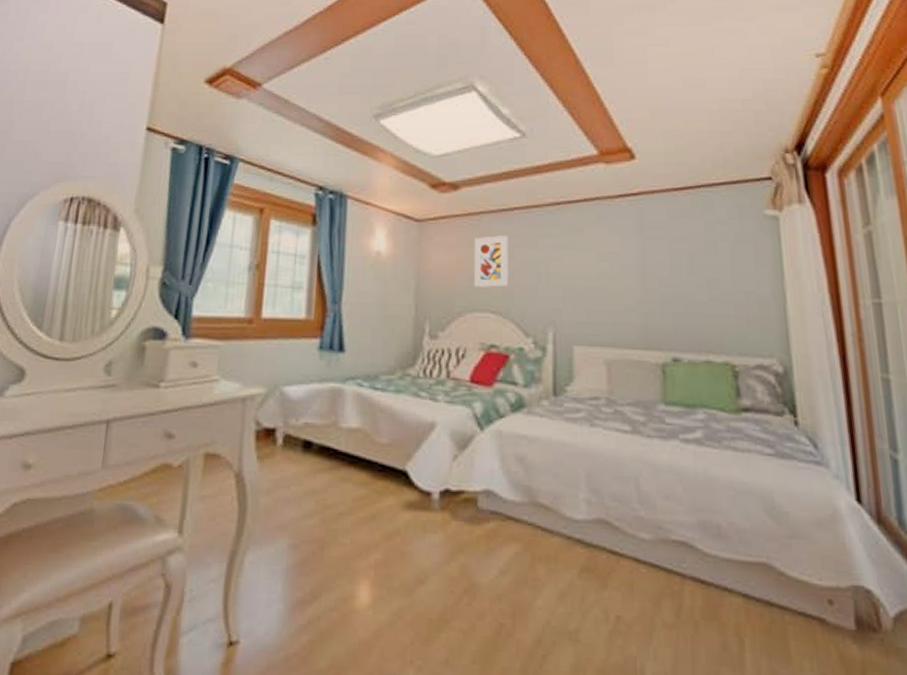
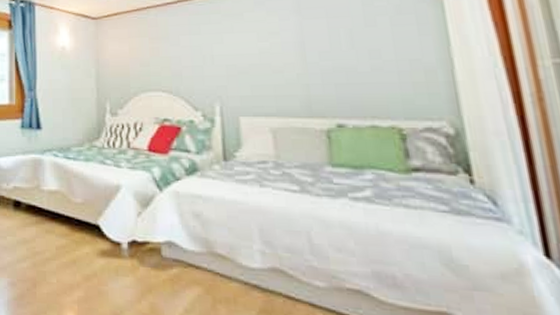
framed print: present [474,235,508,287] -> none [144,25,177,71]

